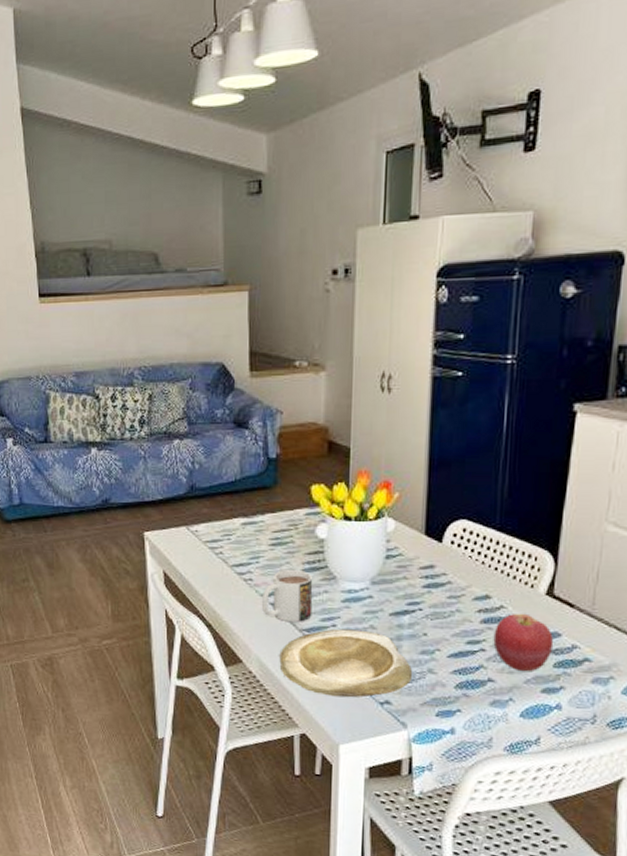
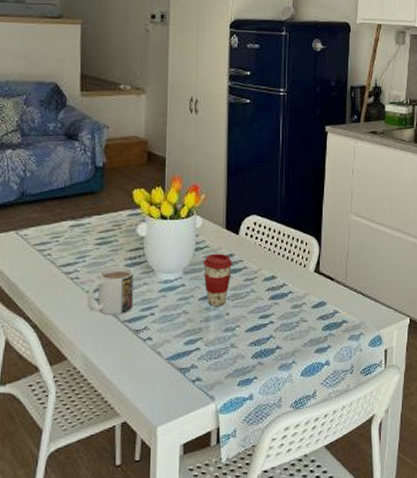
plate: present [279,628,413,698] -> none [103,315,219,381]
coffee cup: none [395,563,434,624] -> present [202,253,233,306]
apple: present [493,613,554,672] -> none [279,288,322,337]

